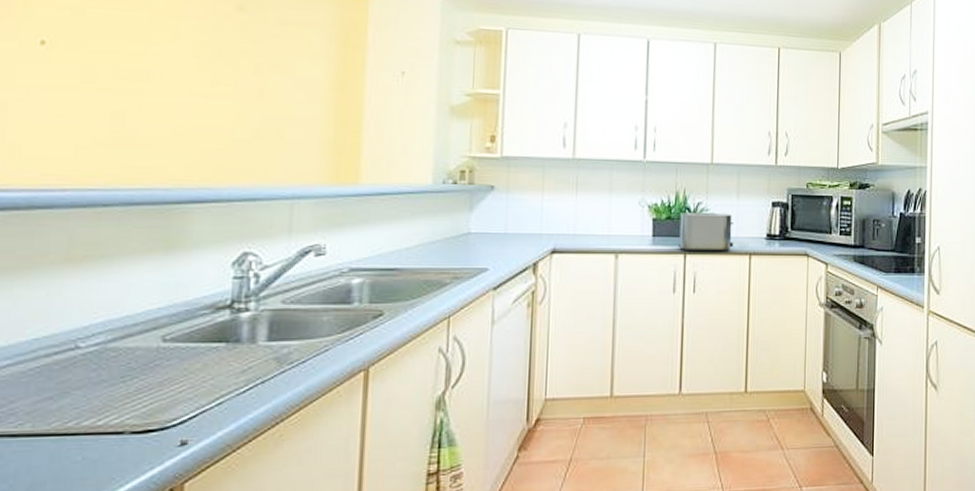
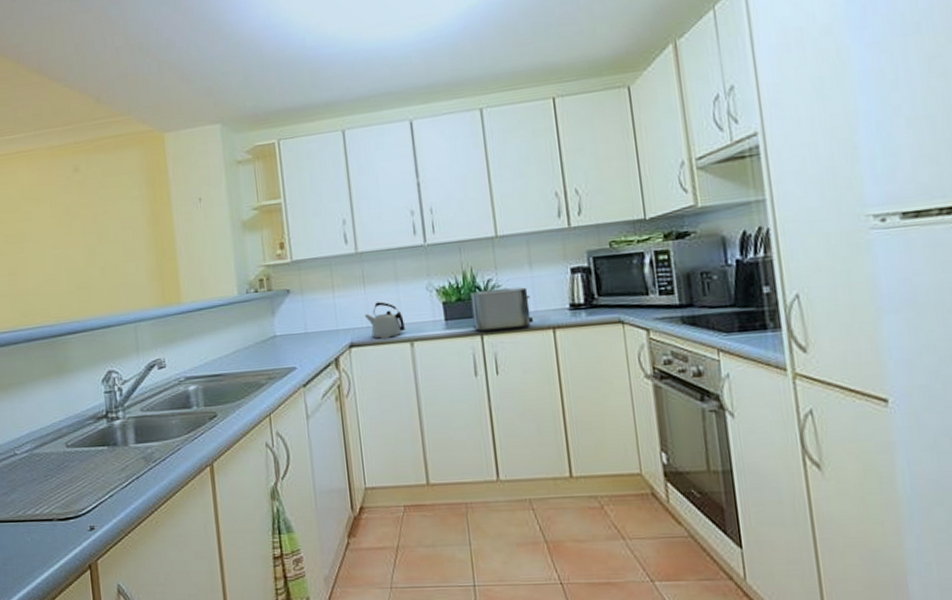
kettle: none [571,210,612,248] -> present [364,301,405,339]

